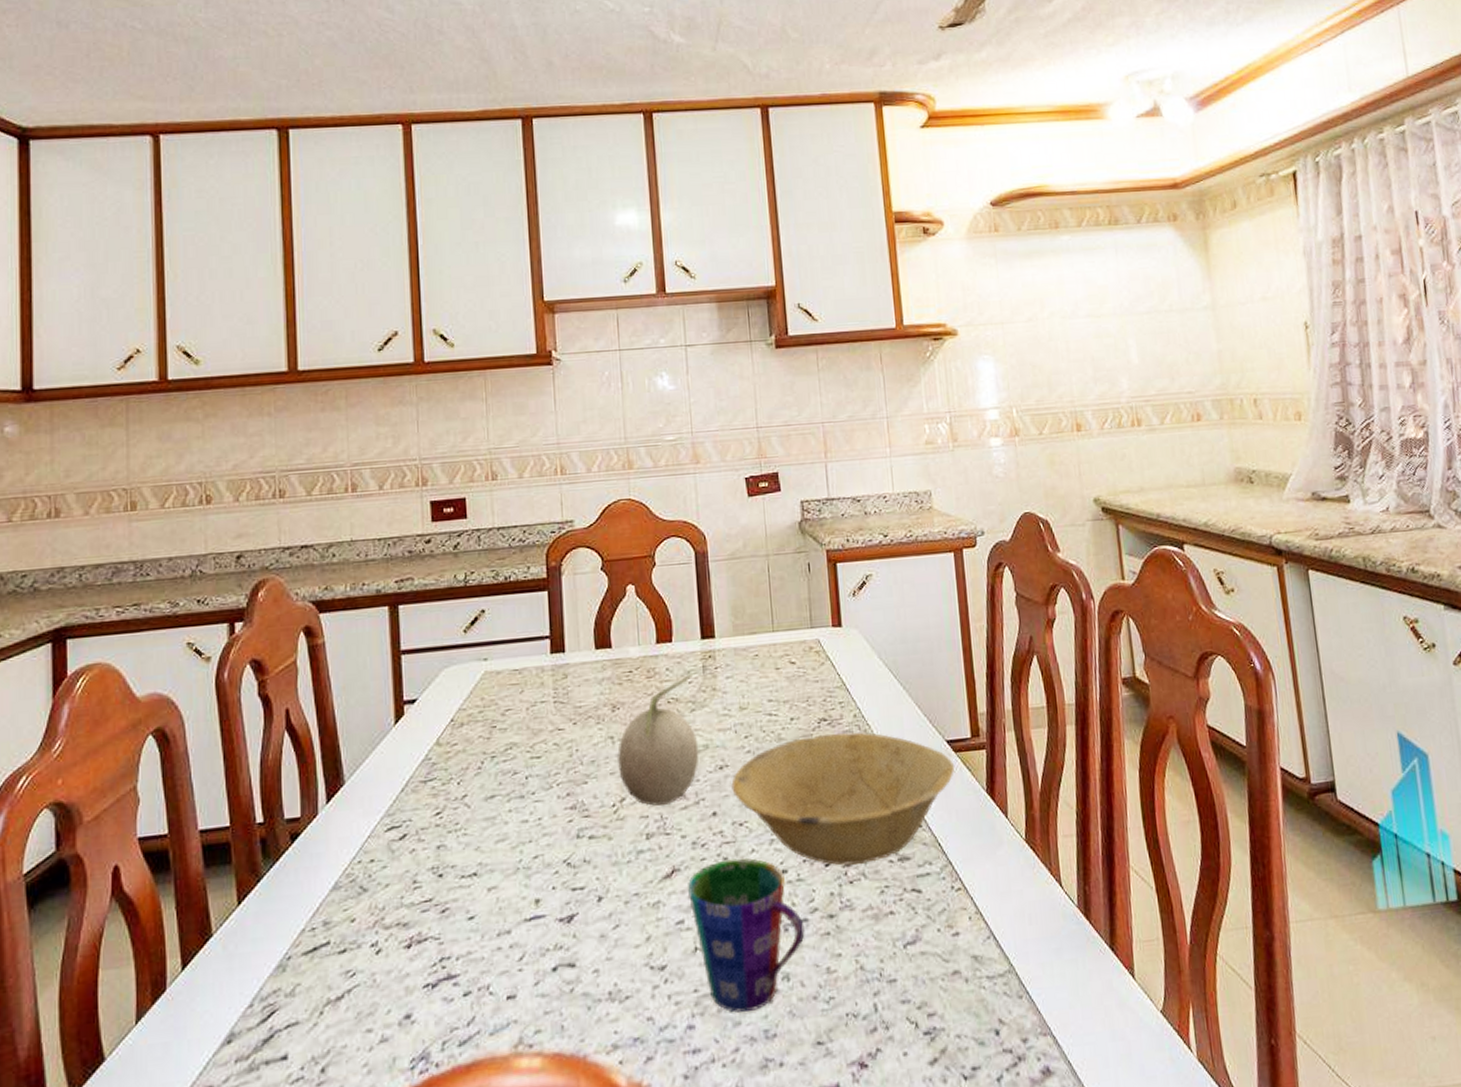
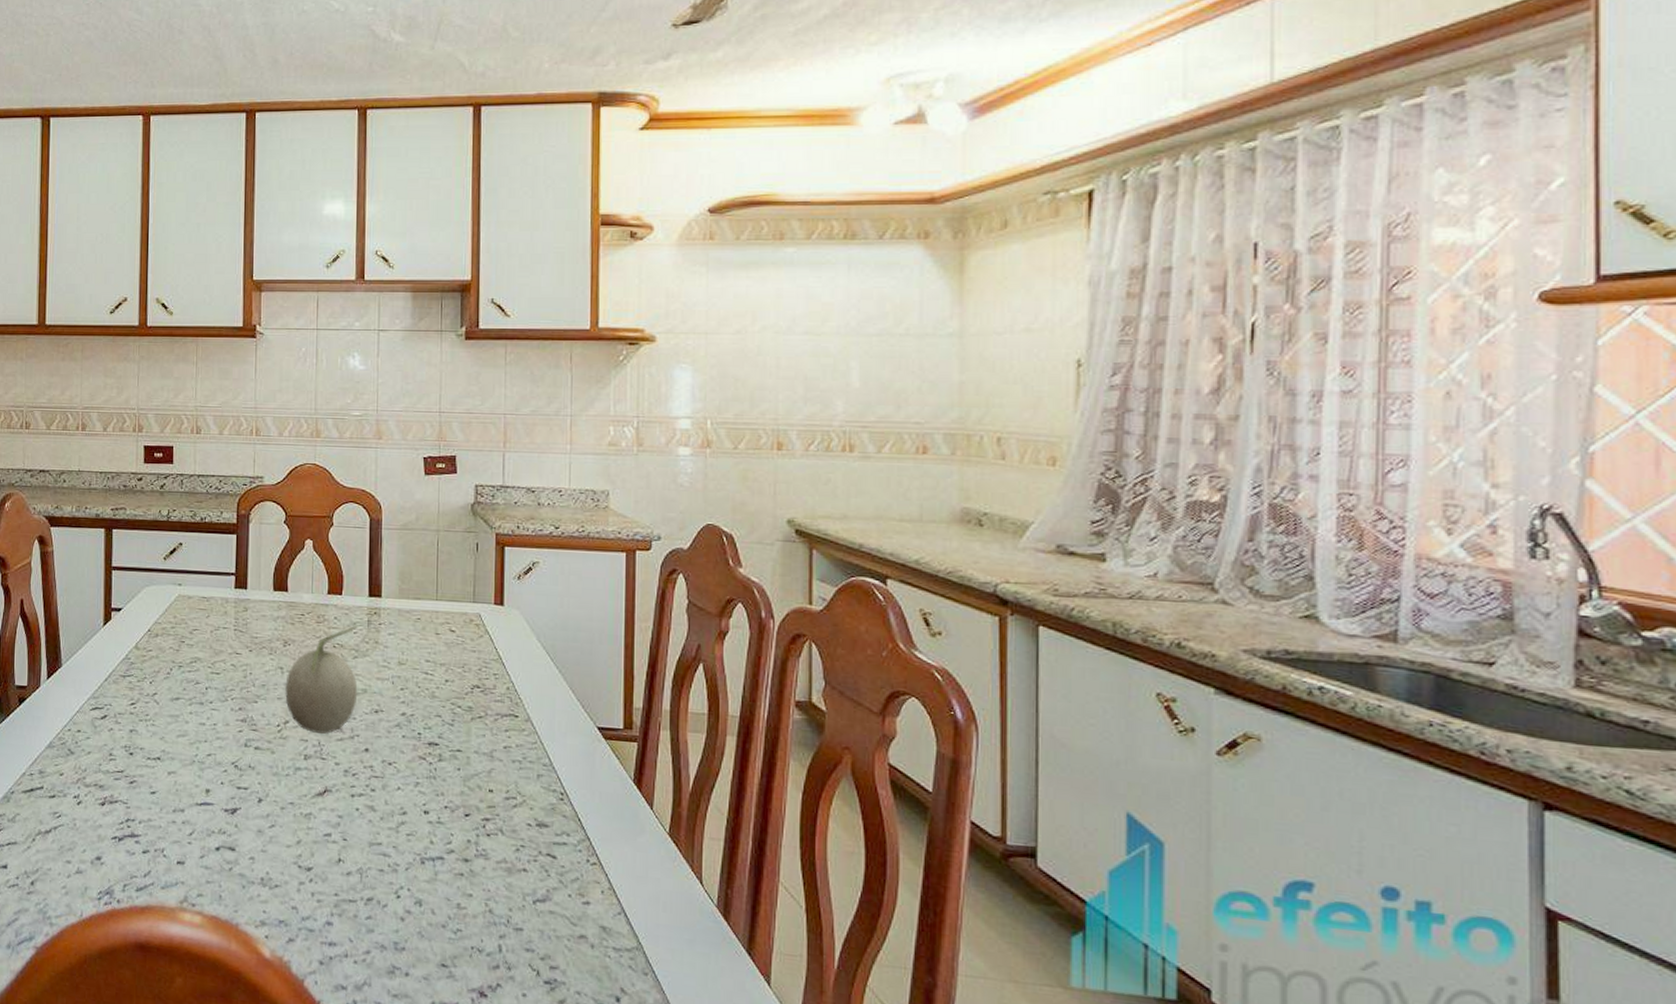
cup: present [687,857,805,1013] -> none [336,791,440,924]
bowl: present [731,731,954,866] -> none [384,699,602,822]

